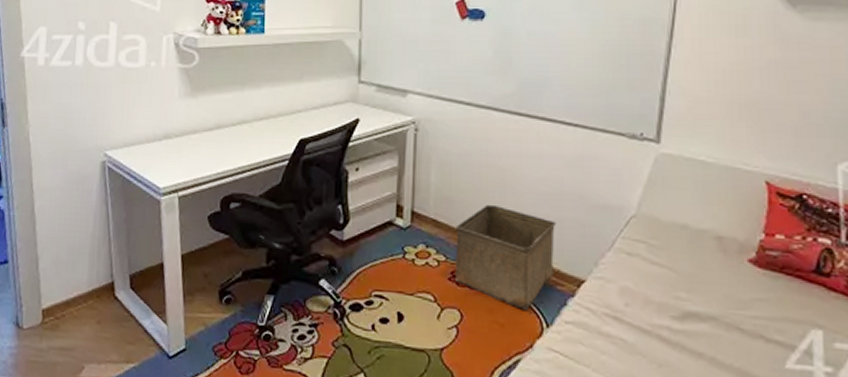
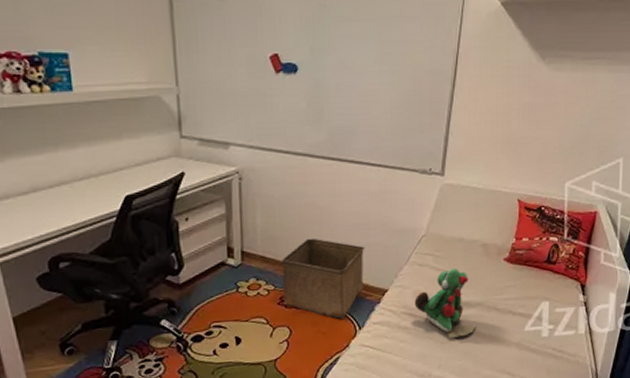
stuffed toy: none [621,263,712,361] -> present [414,268,478,338]

